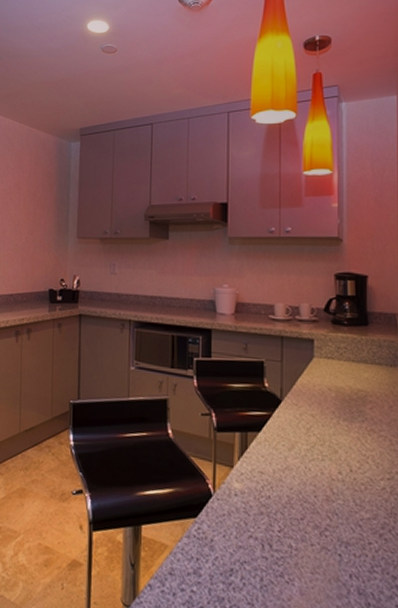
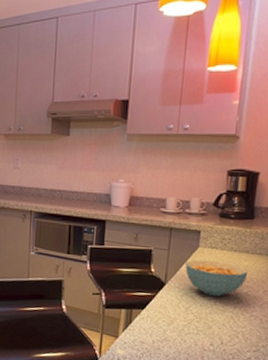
cereal bowl: none [302,372,370,415] -> present [185,260,248,297]

